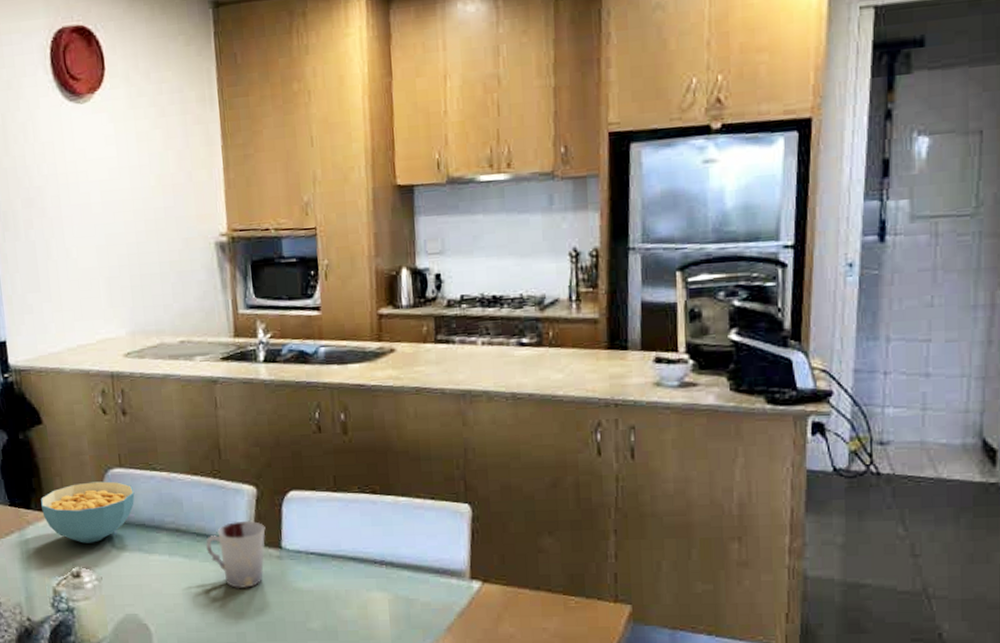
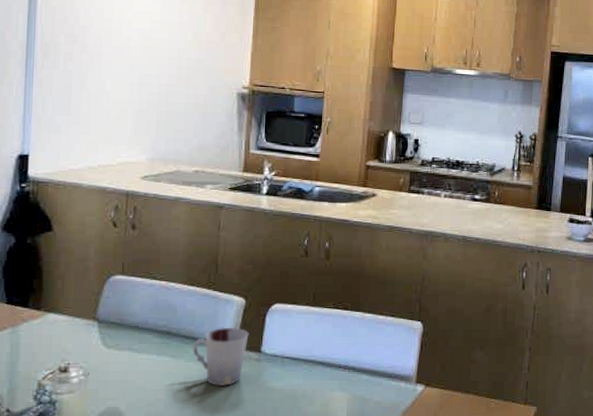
cereal bowl: present [41,481,135,544] -> none [39,286,133,341]

